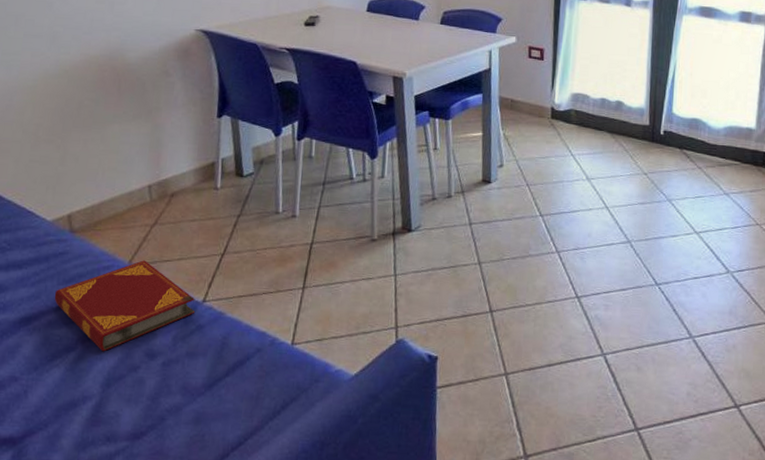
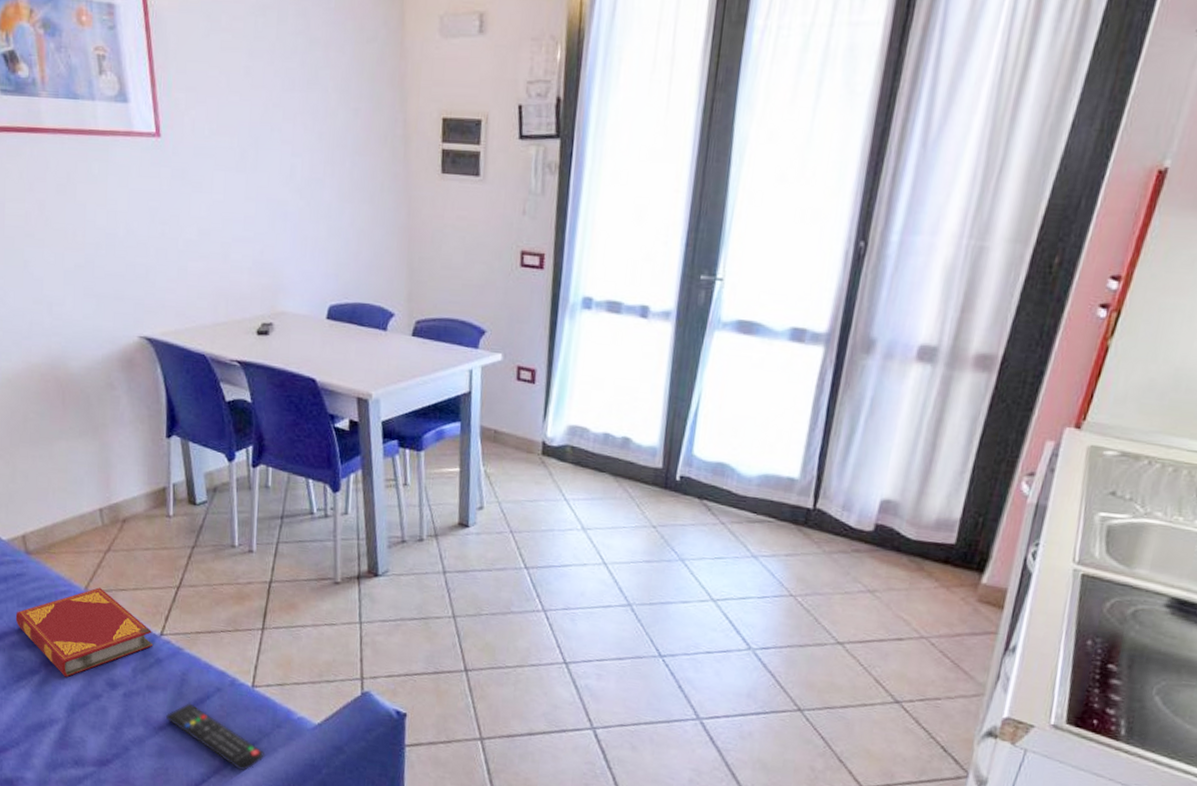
remote control: none [204,366,302,428] -> present [165,703,264,771]

